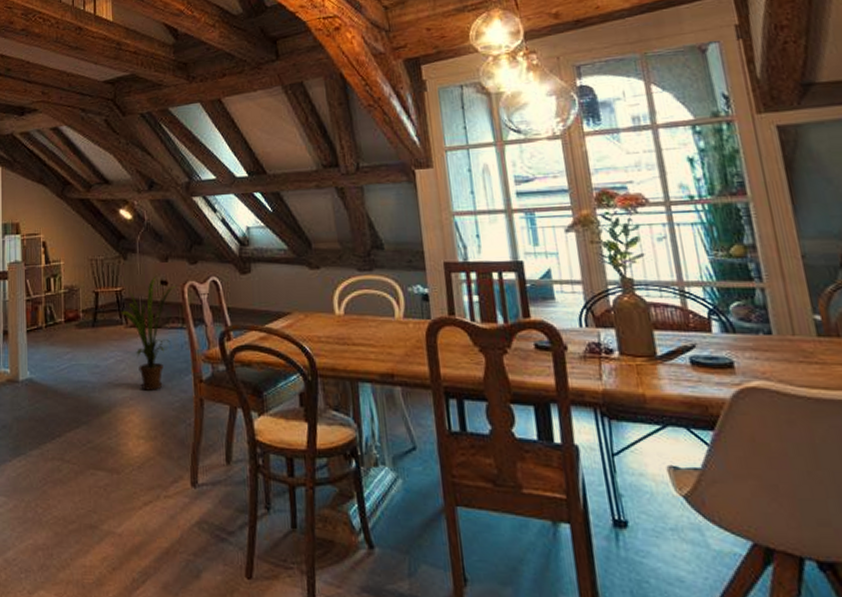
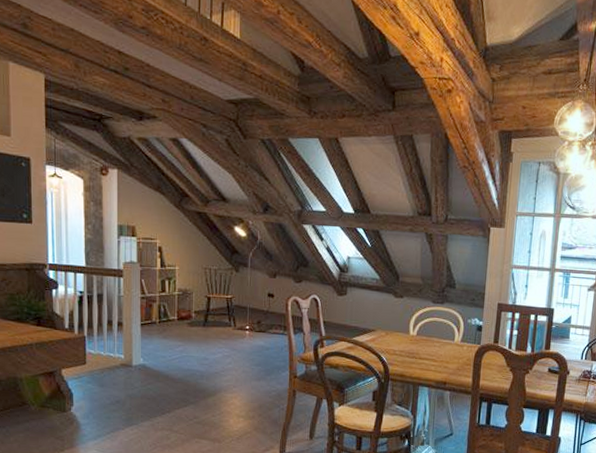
house plant: present [121,276,178,390] -> none [230,286,283,381]

